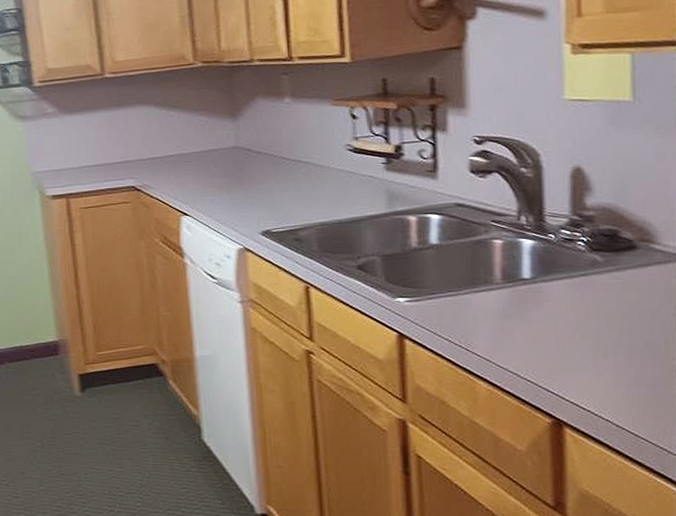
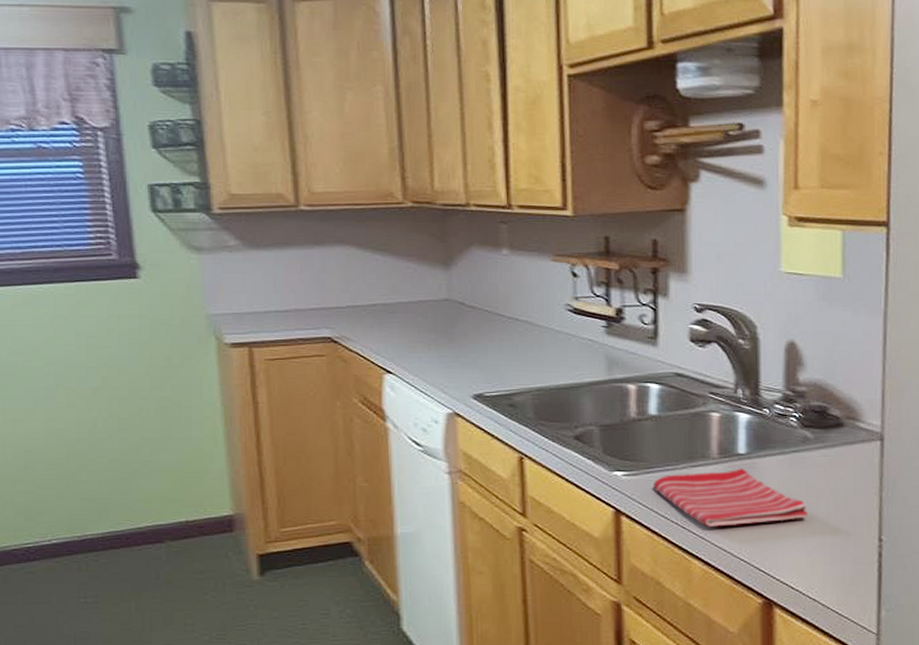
dish towel: none [436,292,600,349] -> present [653,468,809,527]

